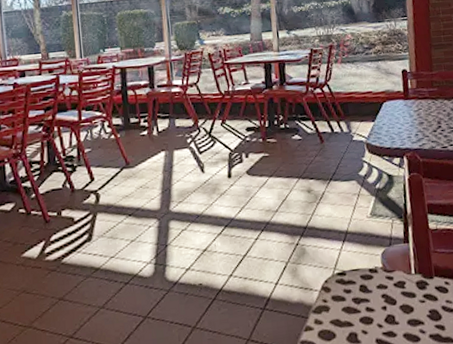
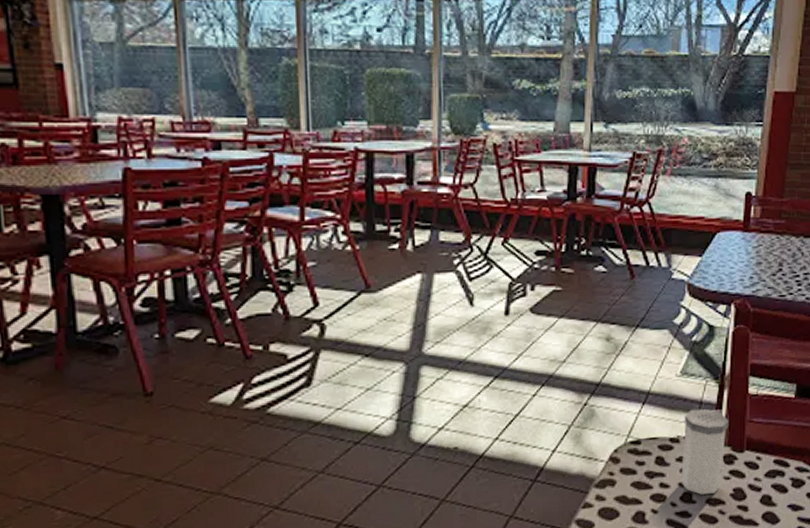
salt shaker: none [378,243,418,317] -> present [681,408,729,495]

